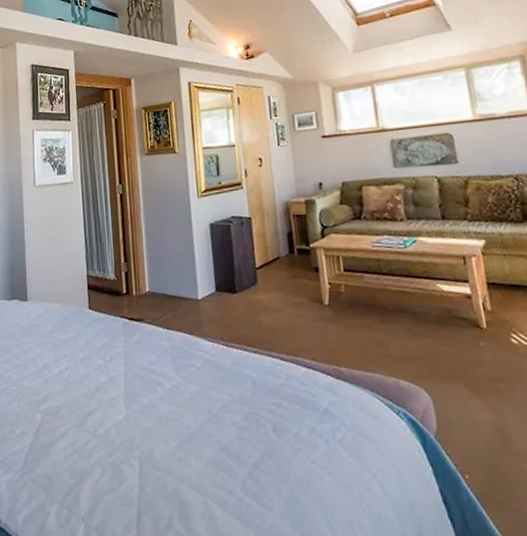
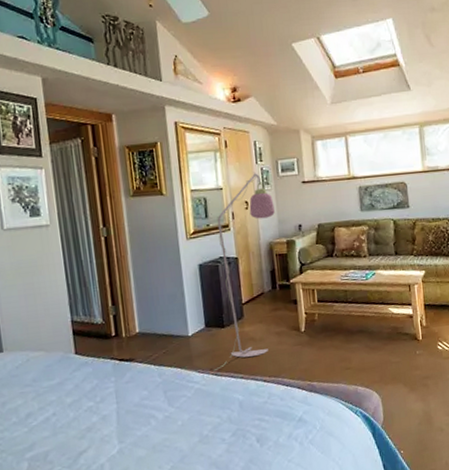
floor lamp: none [224,127,291,342] -> present [213,172,275,372]

